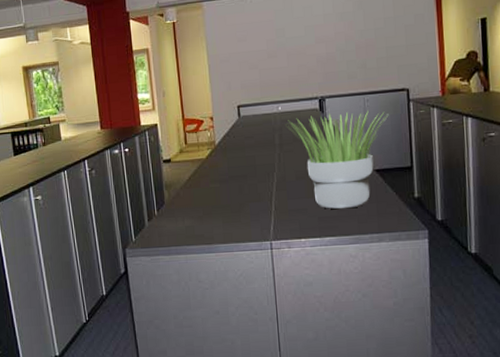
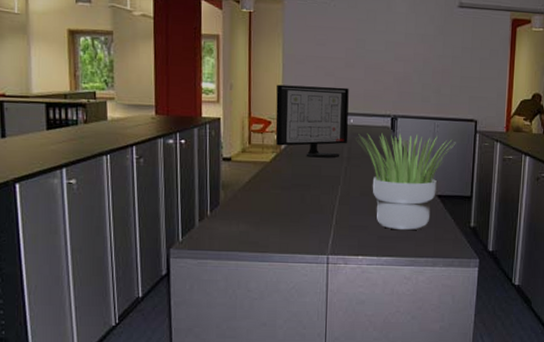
computer monitor: none [205,77,279,149] -> present [275,84,349,158]

